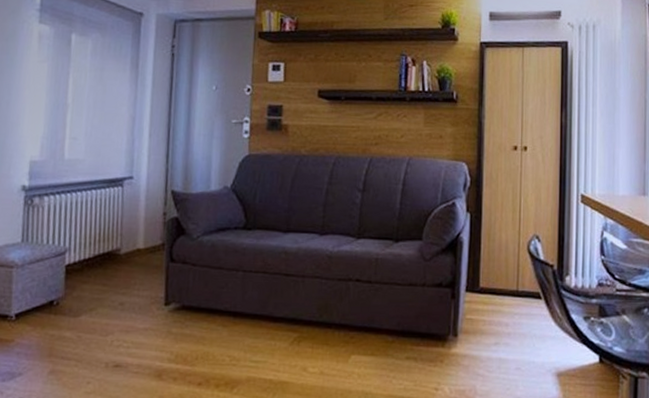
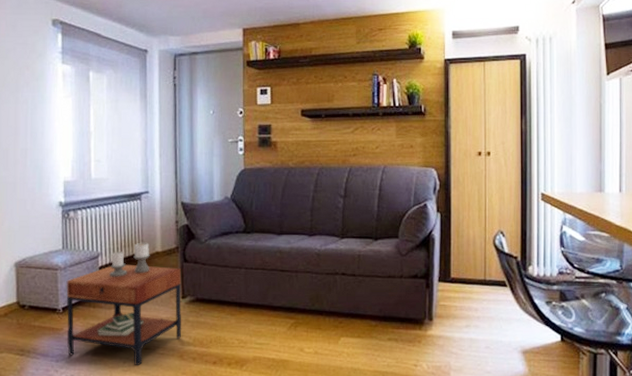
side table: none [17,237,166,388] -> present [66,242,182,366]

